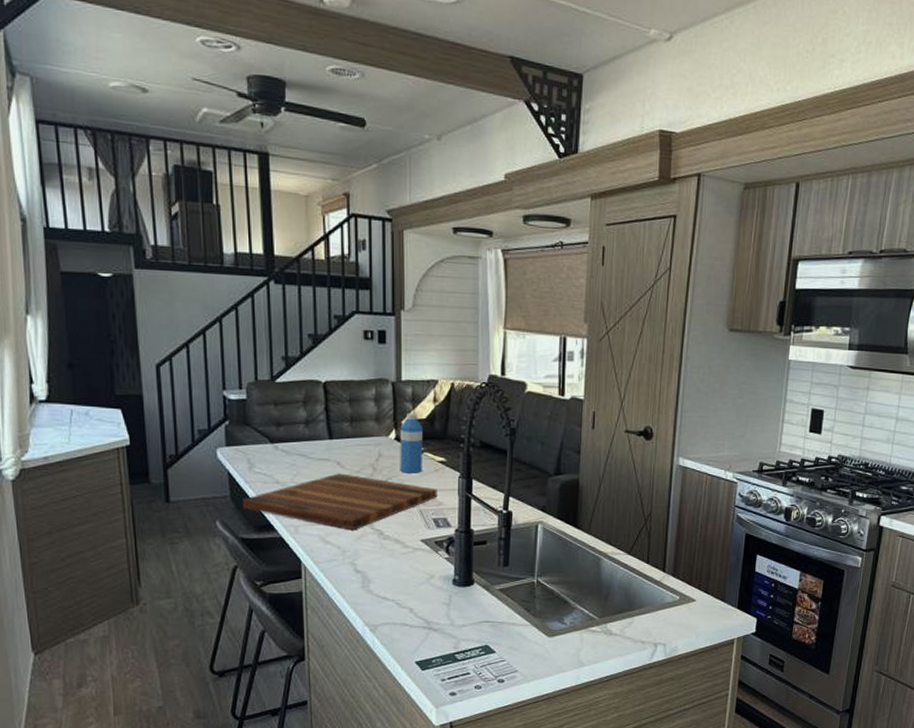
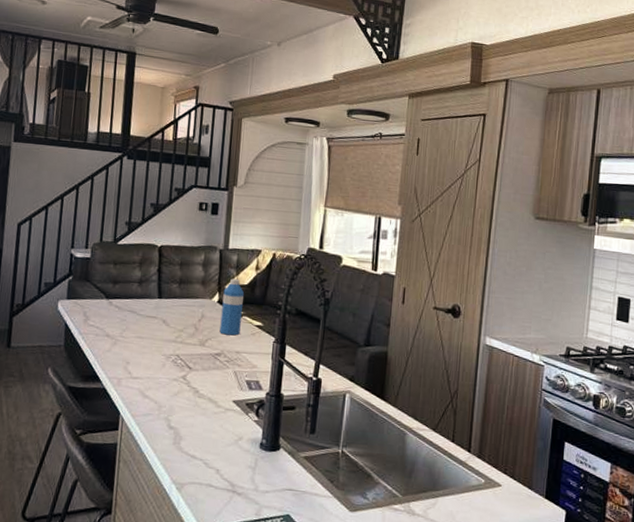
cutting board: present [243,473,437,531] -> none [74,331,253,387]

